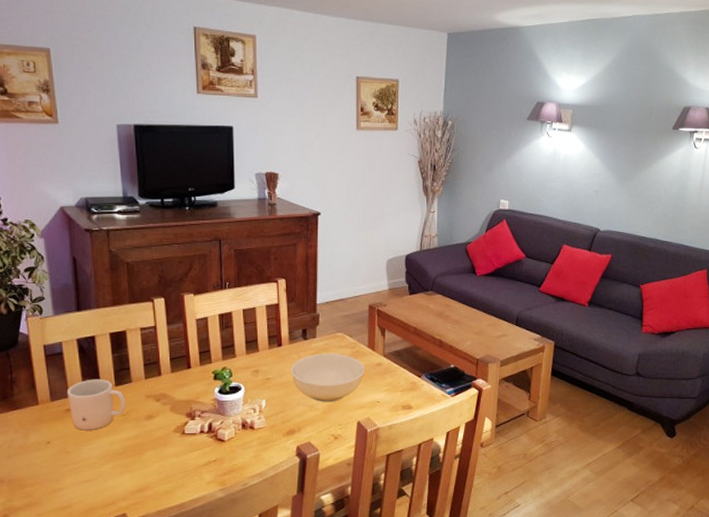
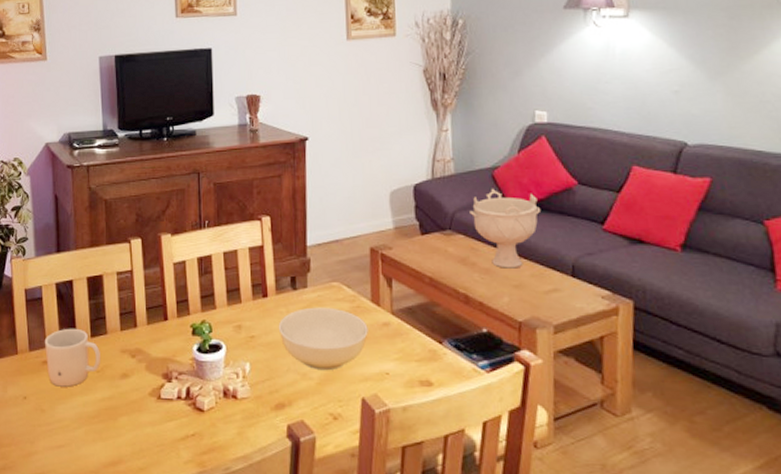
decorative bowl: none [447,259,498,320] -> present [469,188,540,269]

